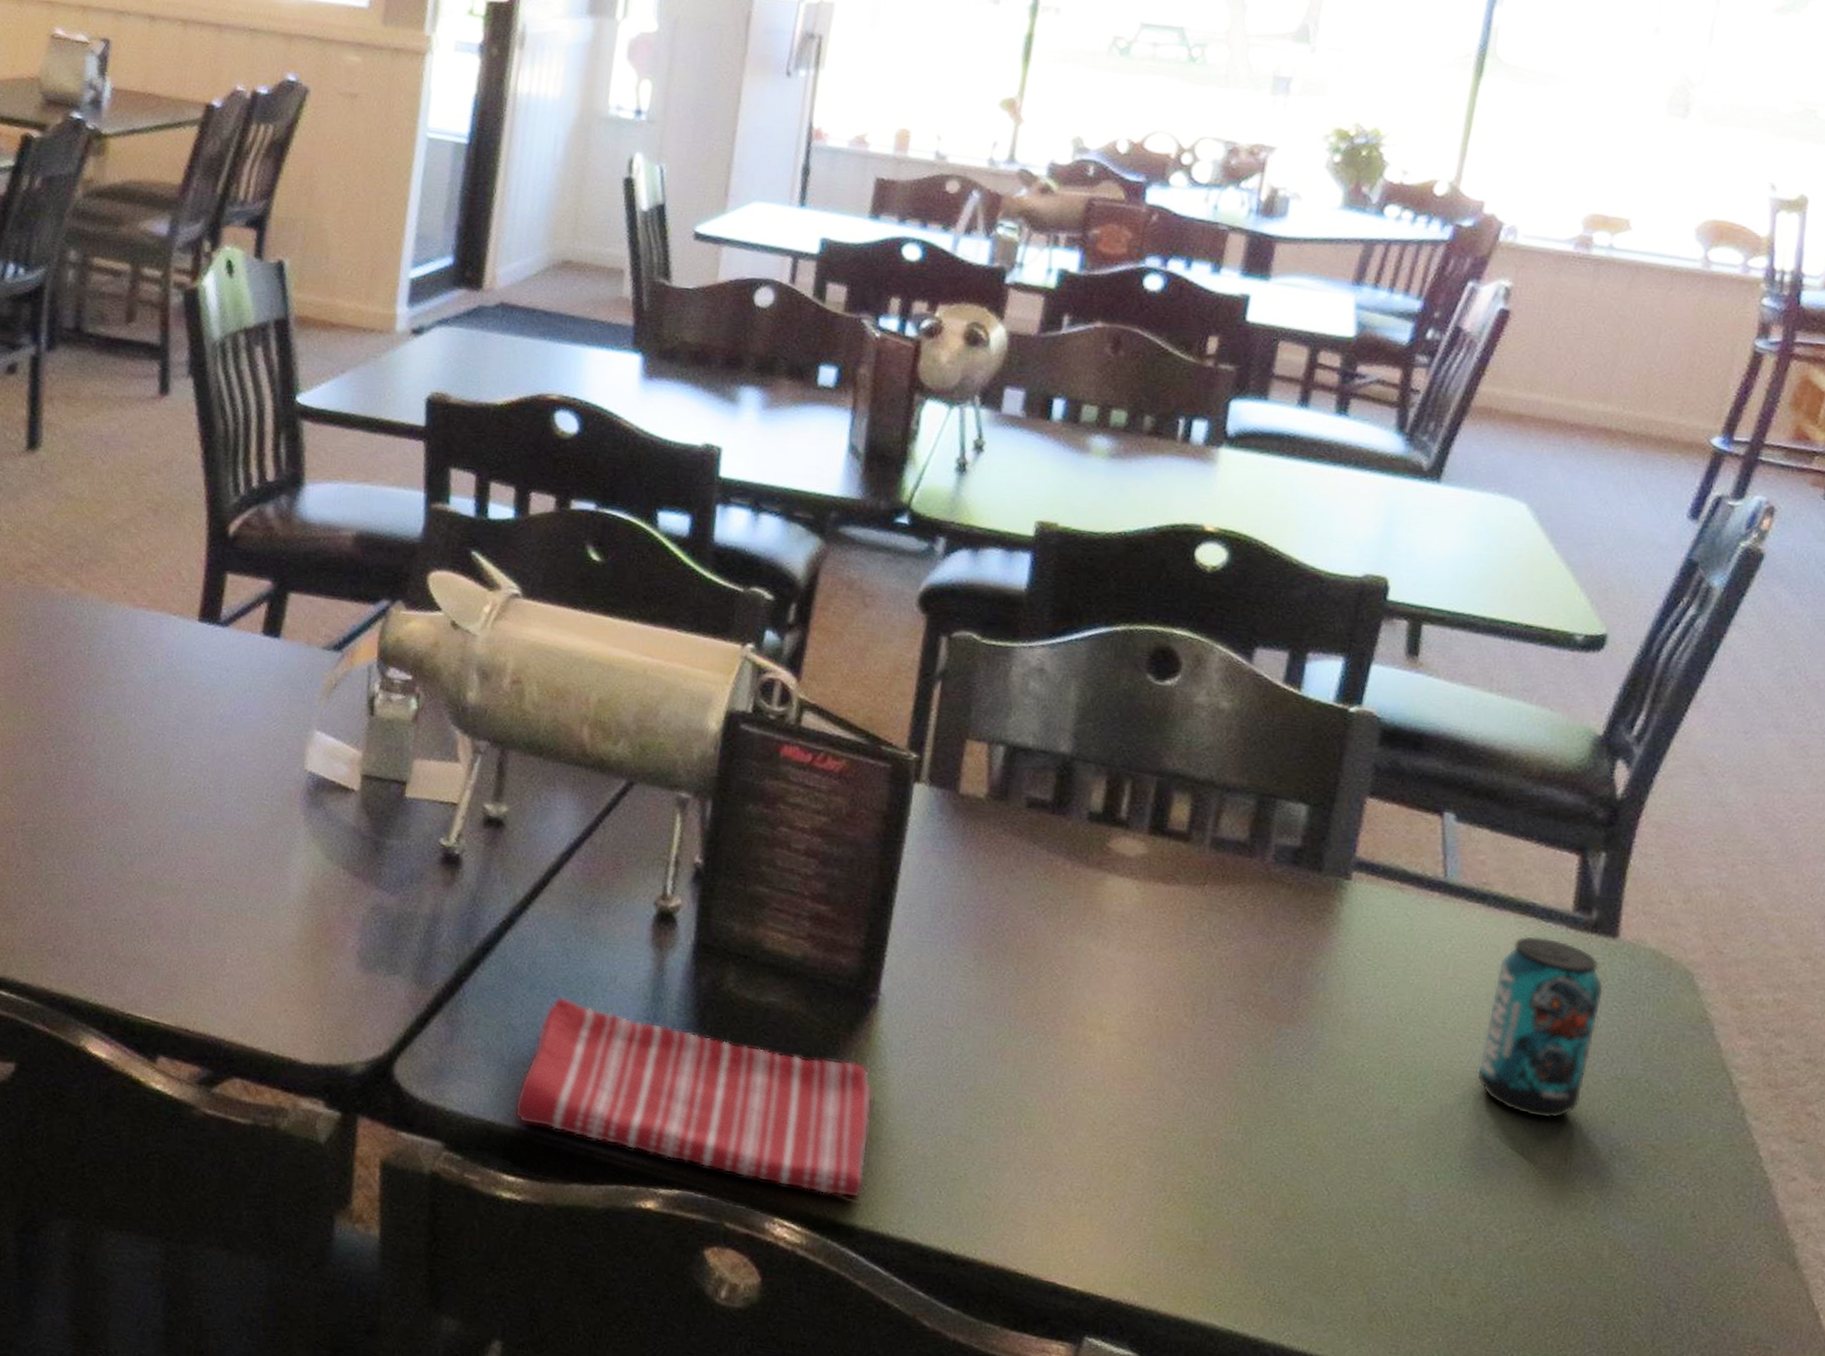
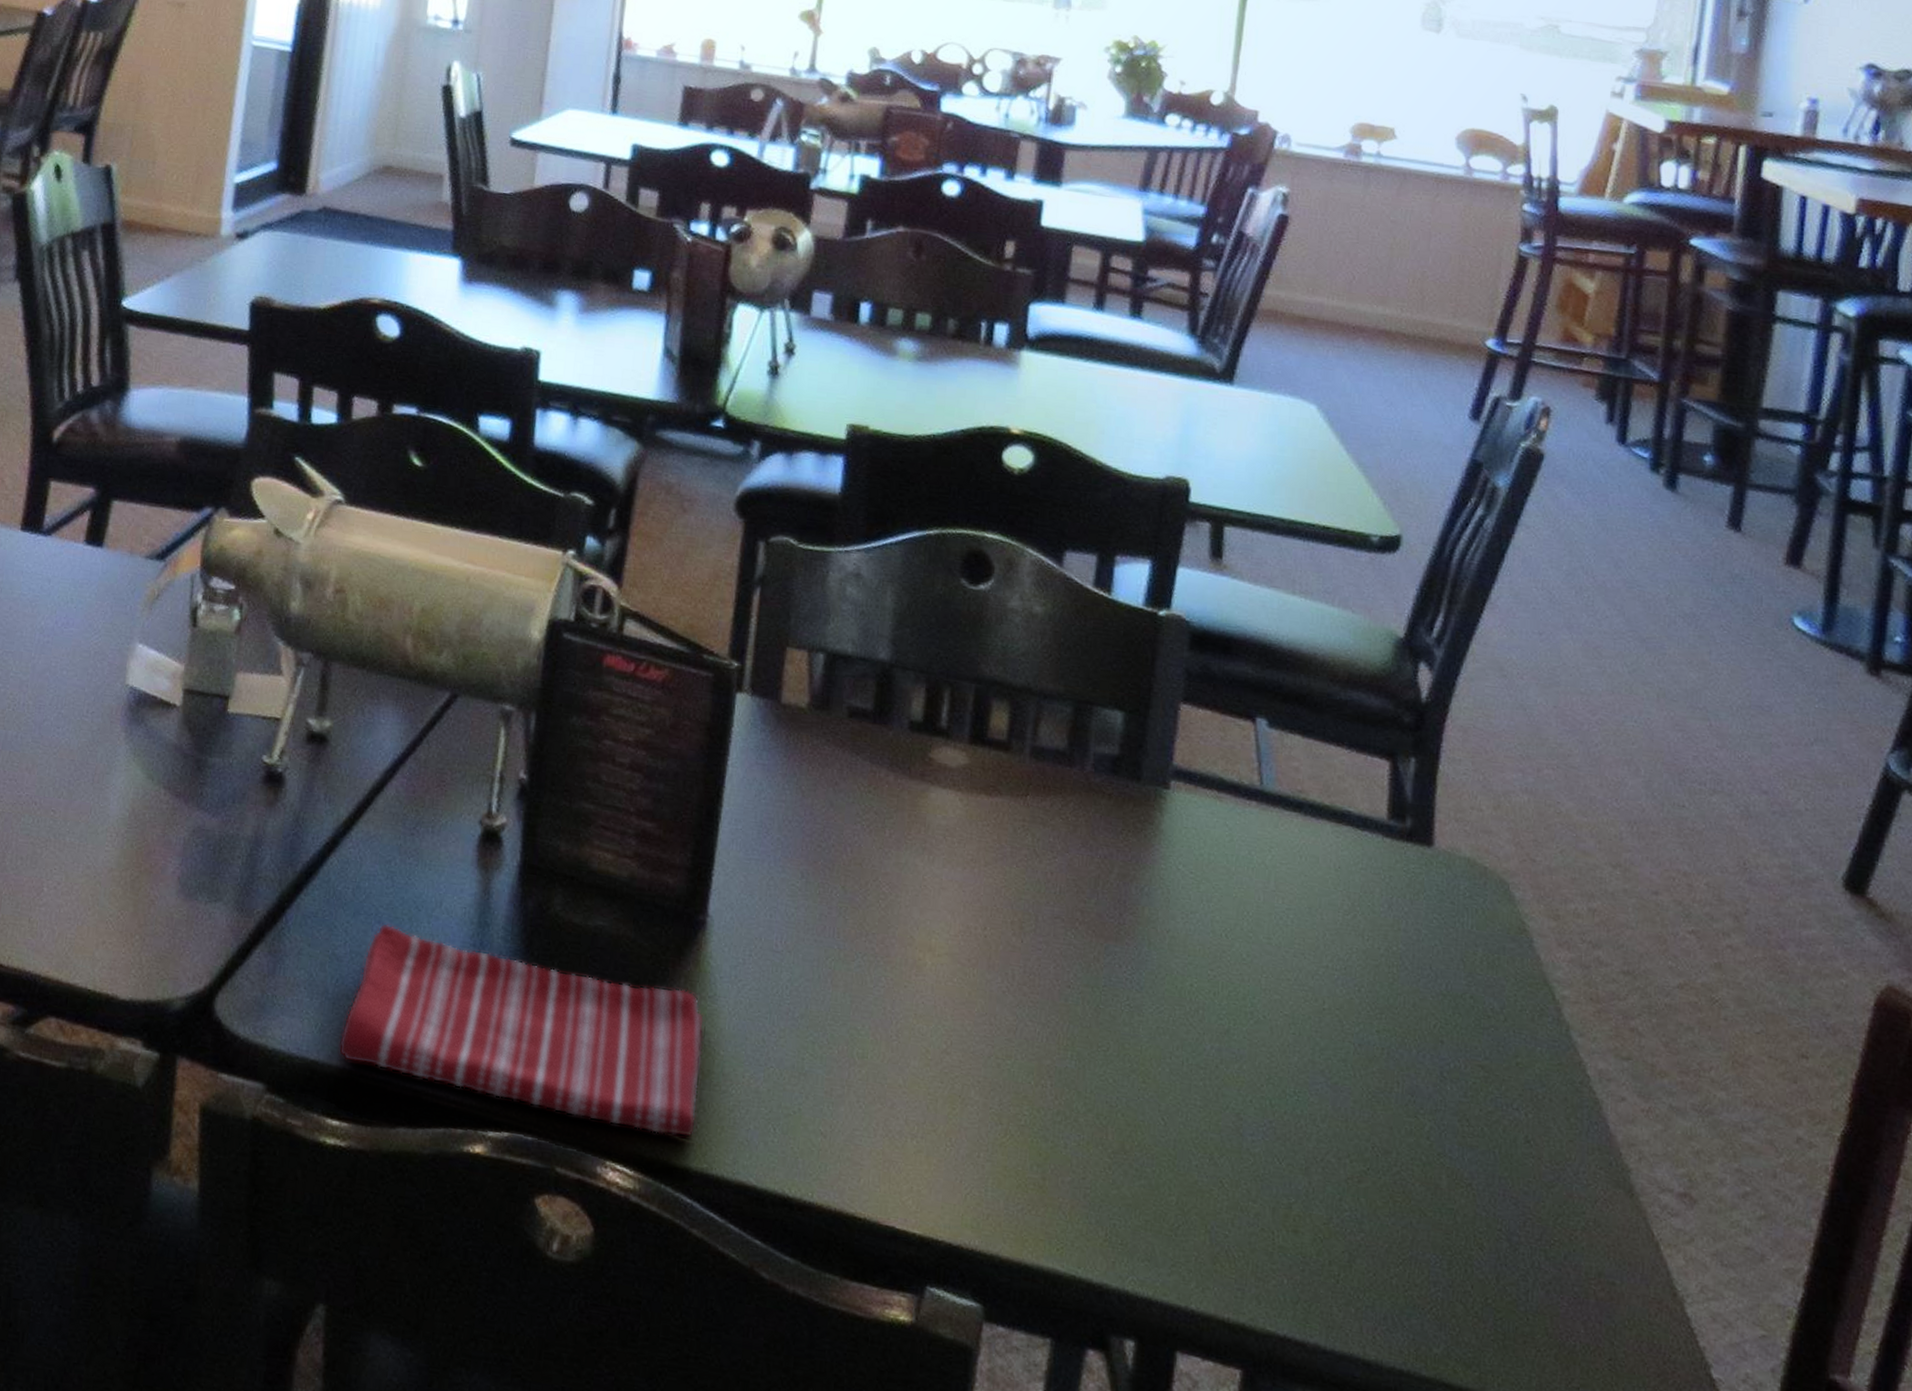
beverage can: present [1476,935,1604,1119] -> none [1304,844,1423,1039]

